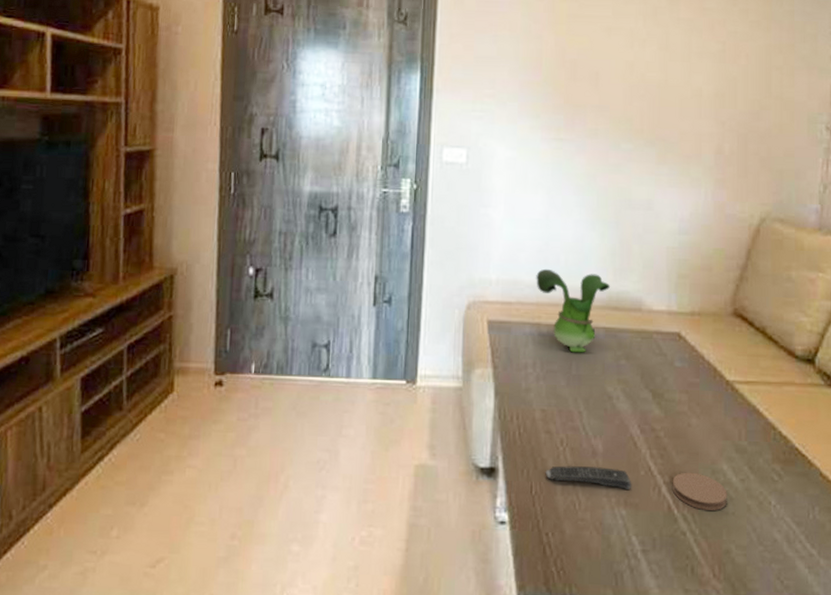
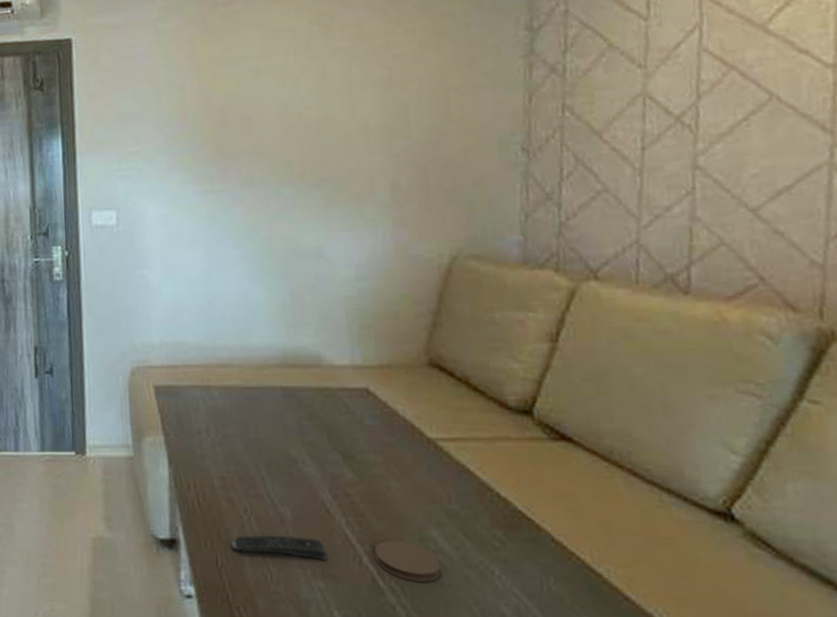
toy figurine: present [536,268,611,353] -> none [201,328,285,415]

